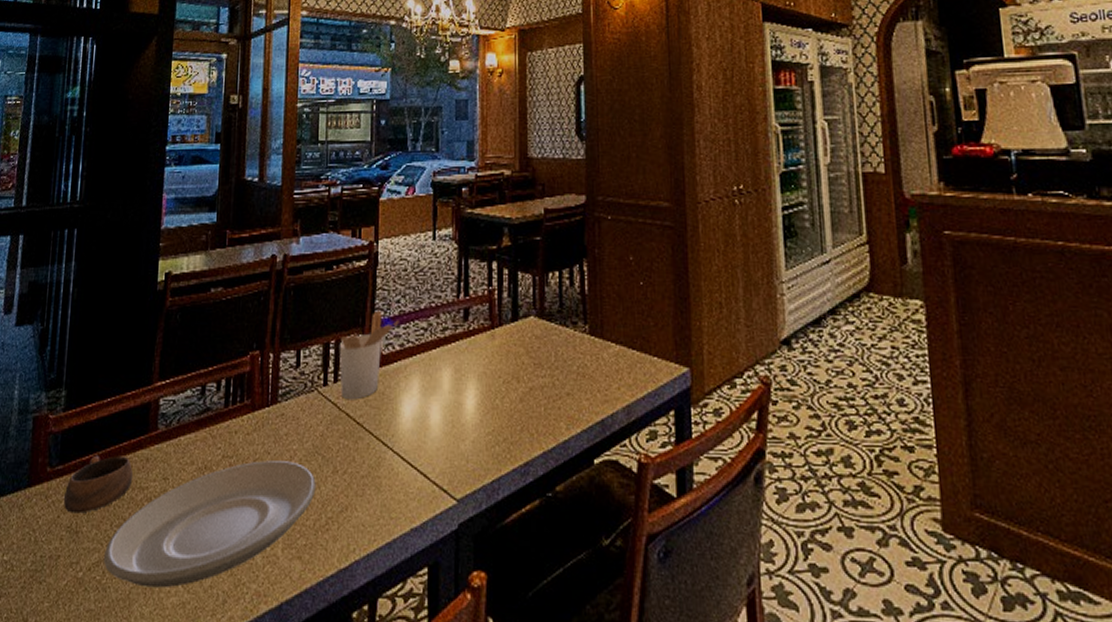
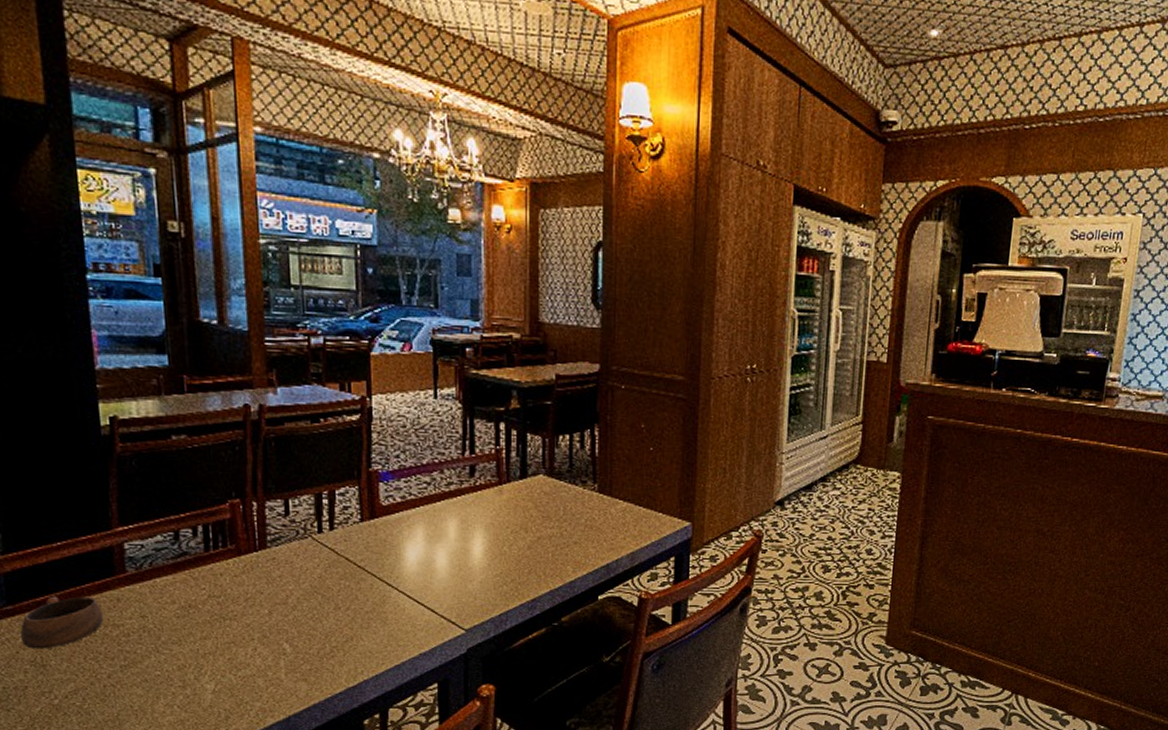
plate: present [103,460,316,588] -> none [80,599,317,710]
utensil holder: present [339,310,399,399] -> none [332,464,400,545]

